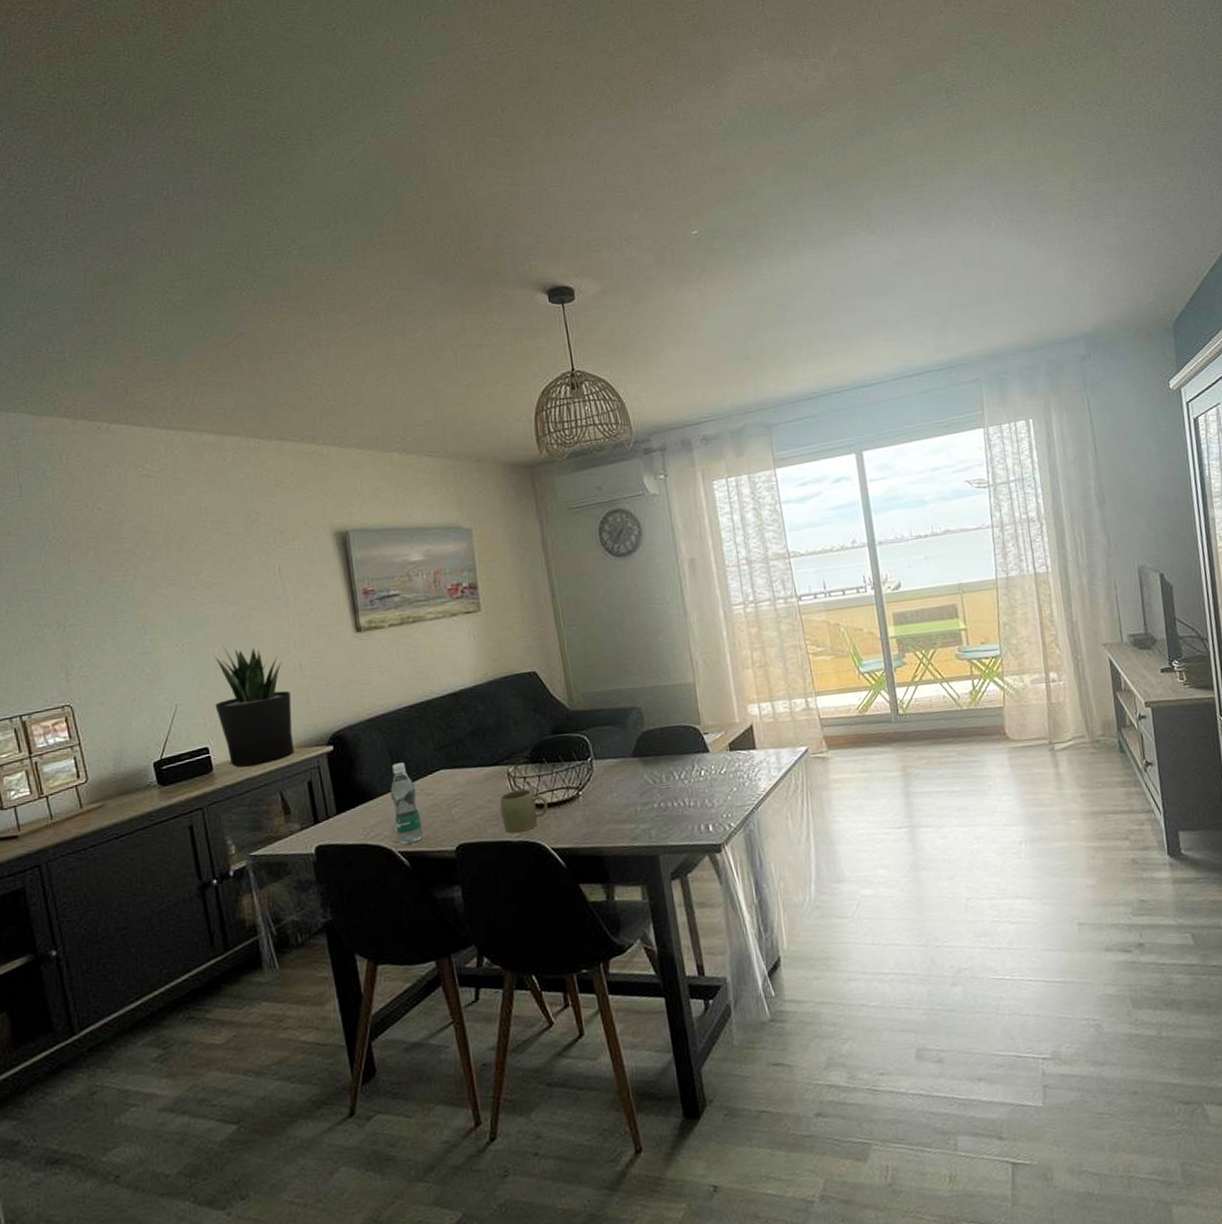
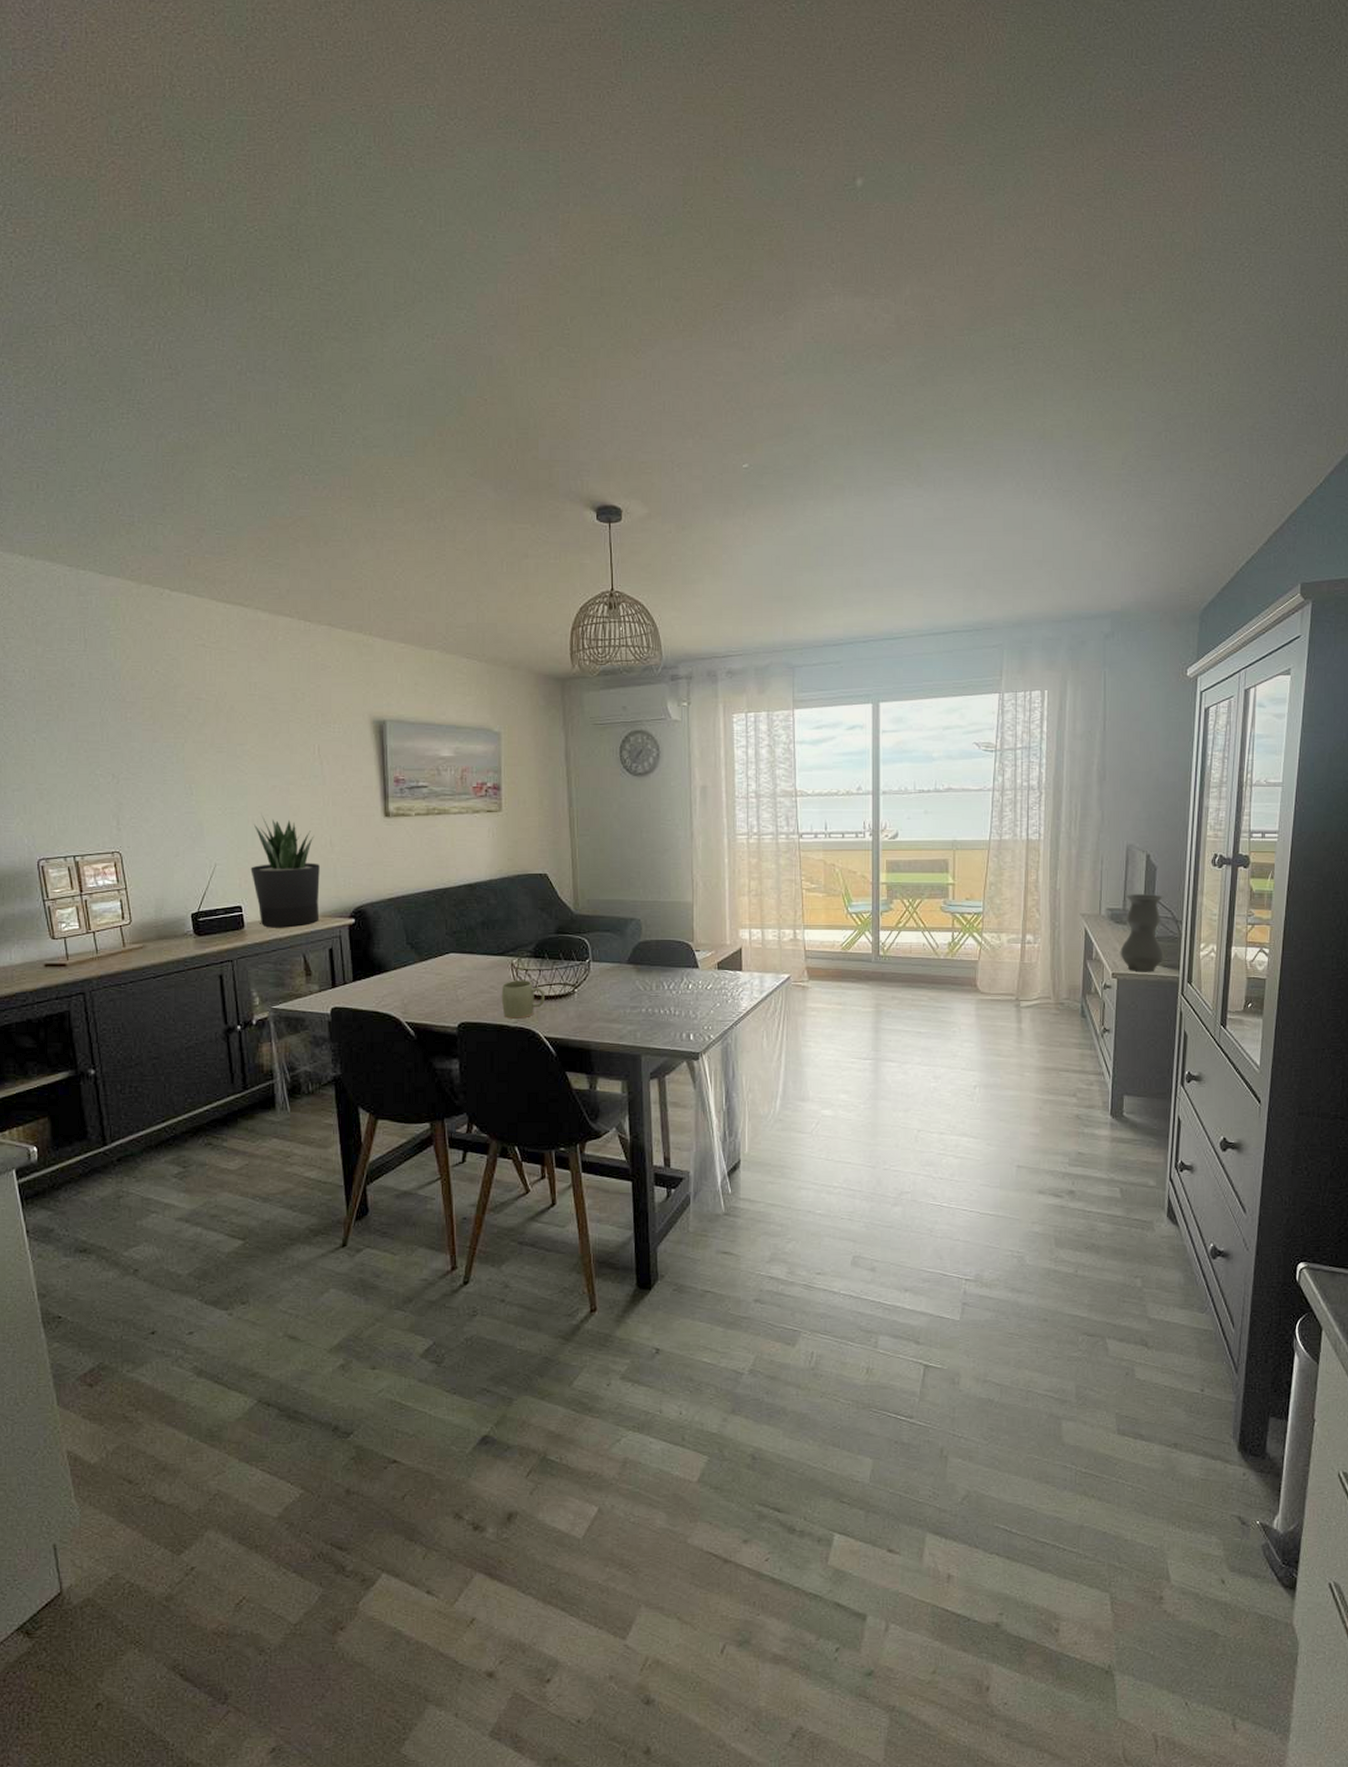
bottle: present [390,762,423,845] -> none [403,942,429,1016]
vase: none [1145,613,1196,698] -> present [1120,893,1165,972]

